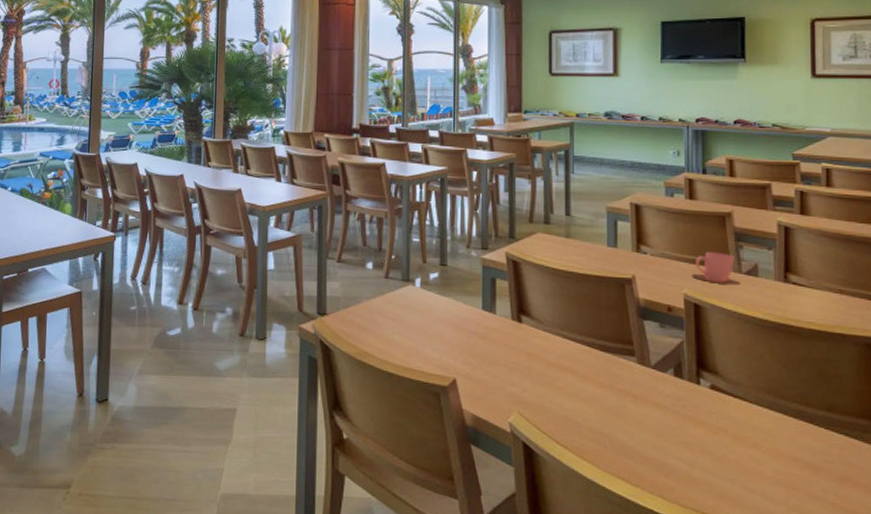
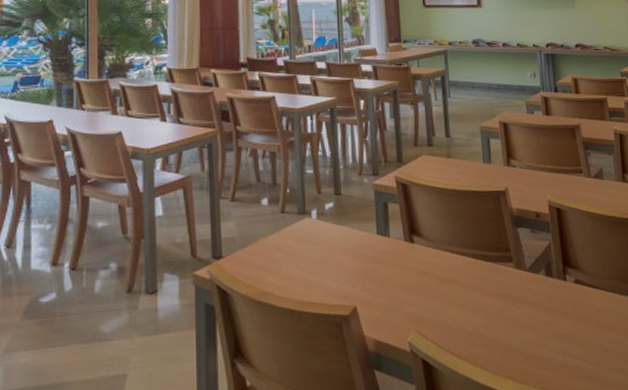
cup: present [691,252,741,286] -> none [552,160,591,189]

